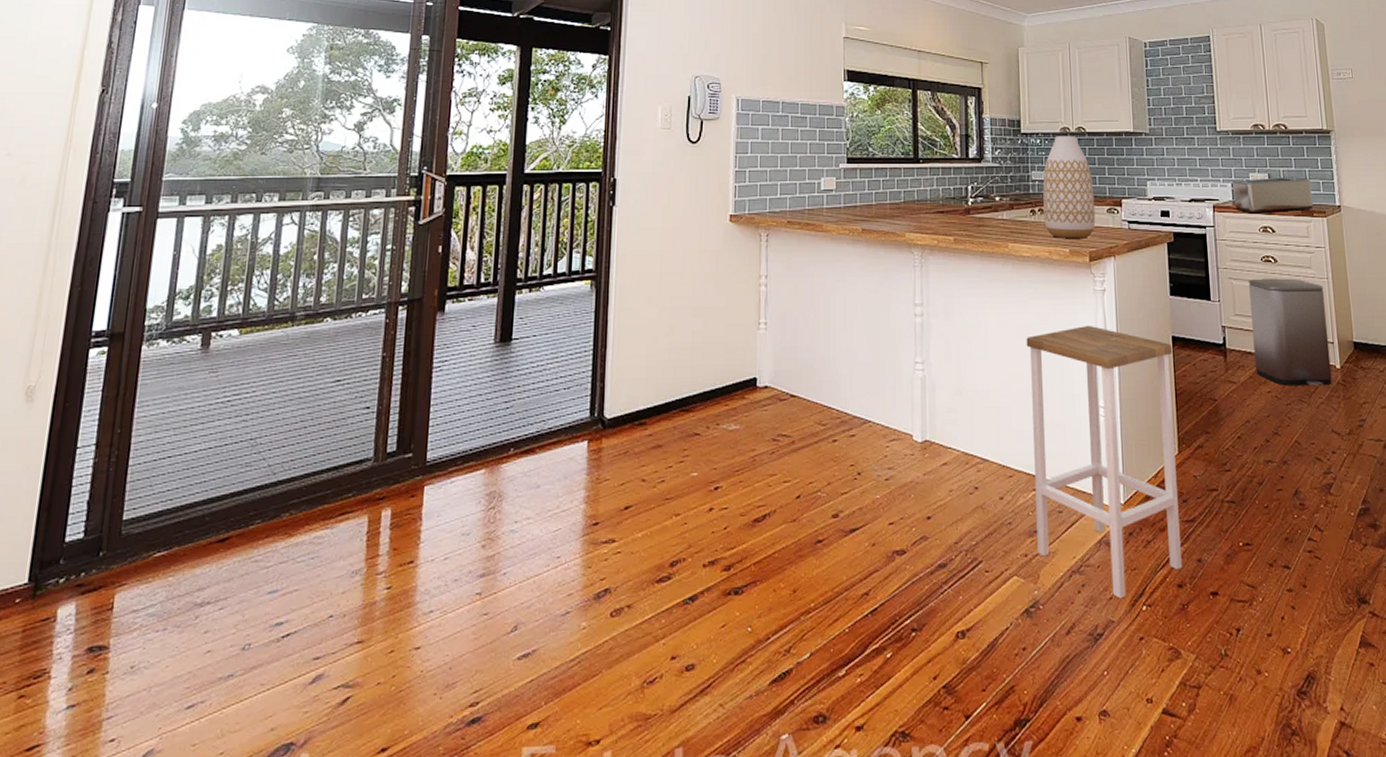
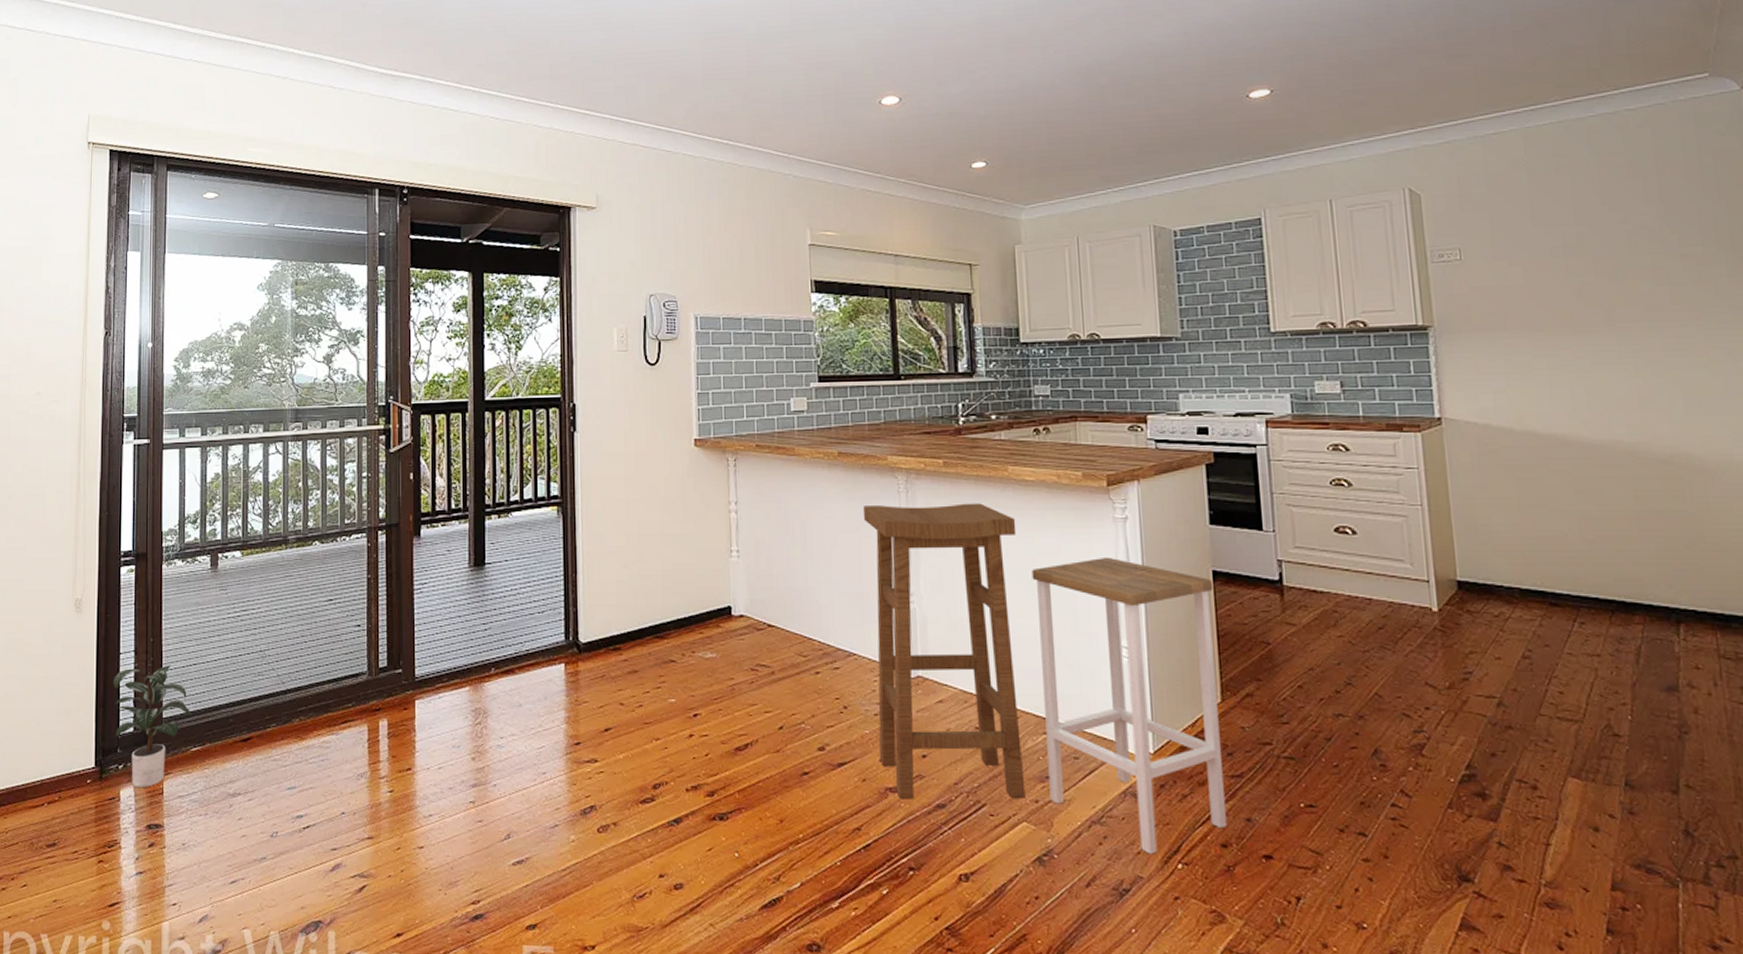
potted plant: none [59,458,161,605] -> present [112,665,193,789]
bar stool: none [882,277,1017,561] -> present [862,503,1026,799]
vase: present [1042,136,1096,239] -> none [1047,344,1115,461]
toaster: present [1233,177,1313,214] -> none [1292,384,1402,429]
pedal bin: present [1249,278,1332,386] -> none [1313,505,1427,631]

